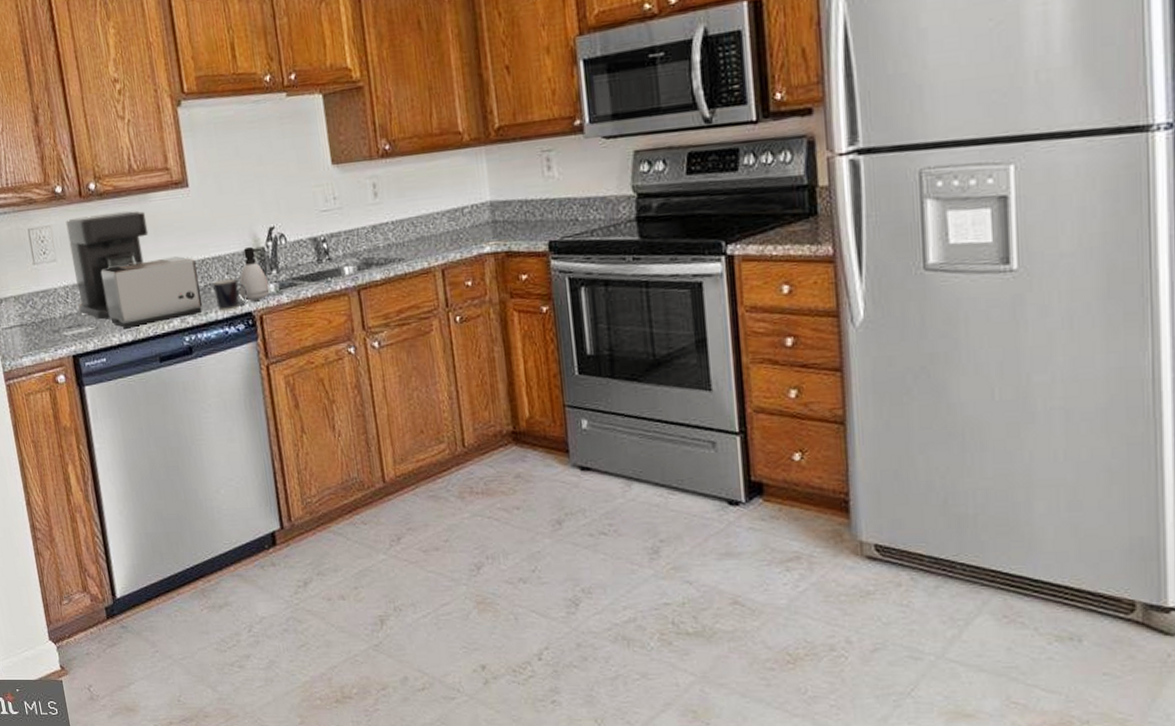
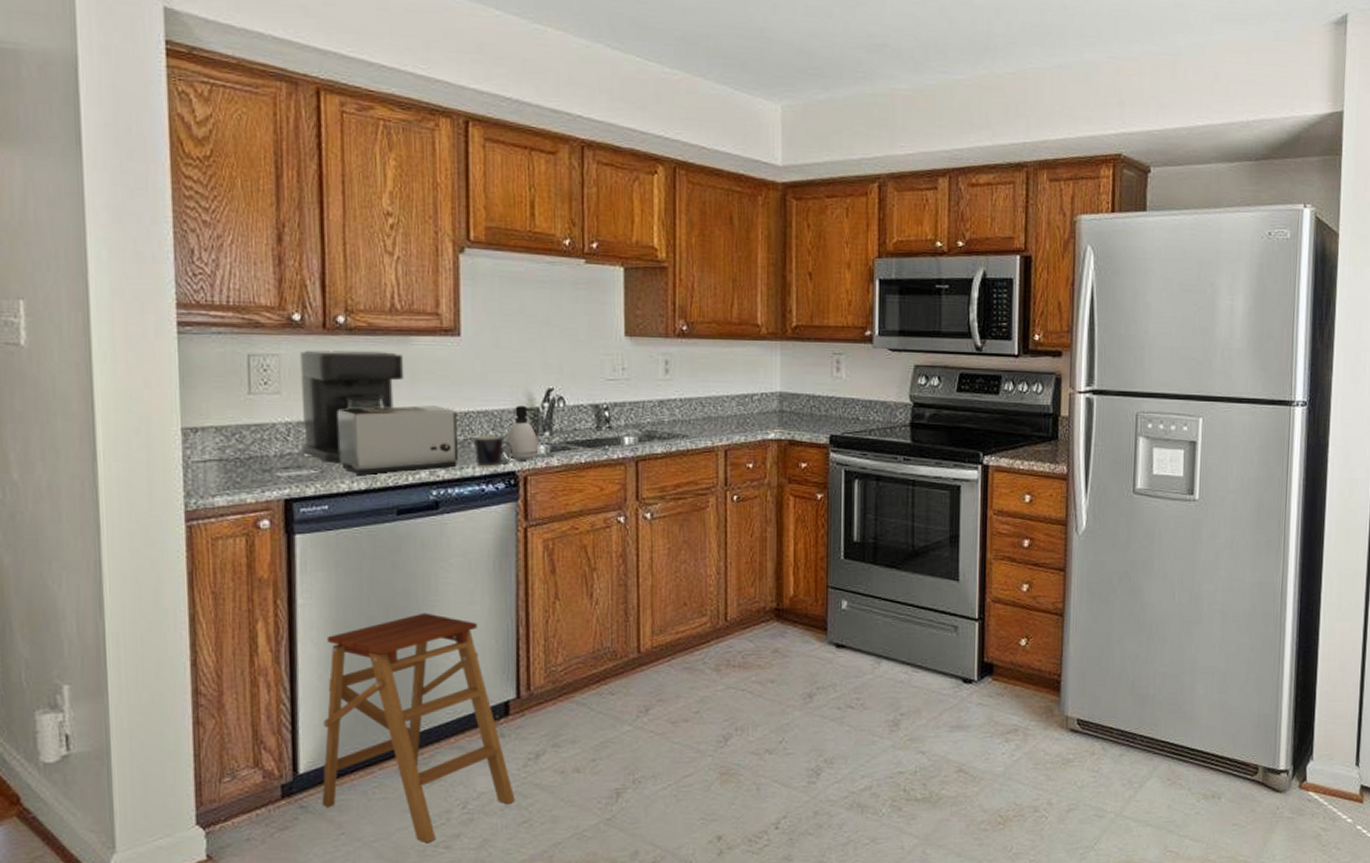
step ladder: none [121,451,292,663] -> present [321,612,515,844]

